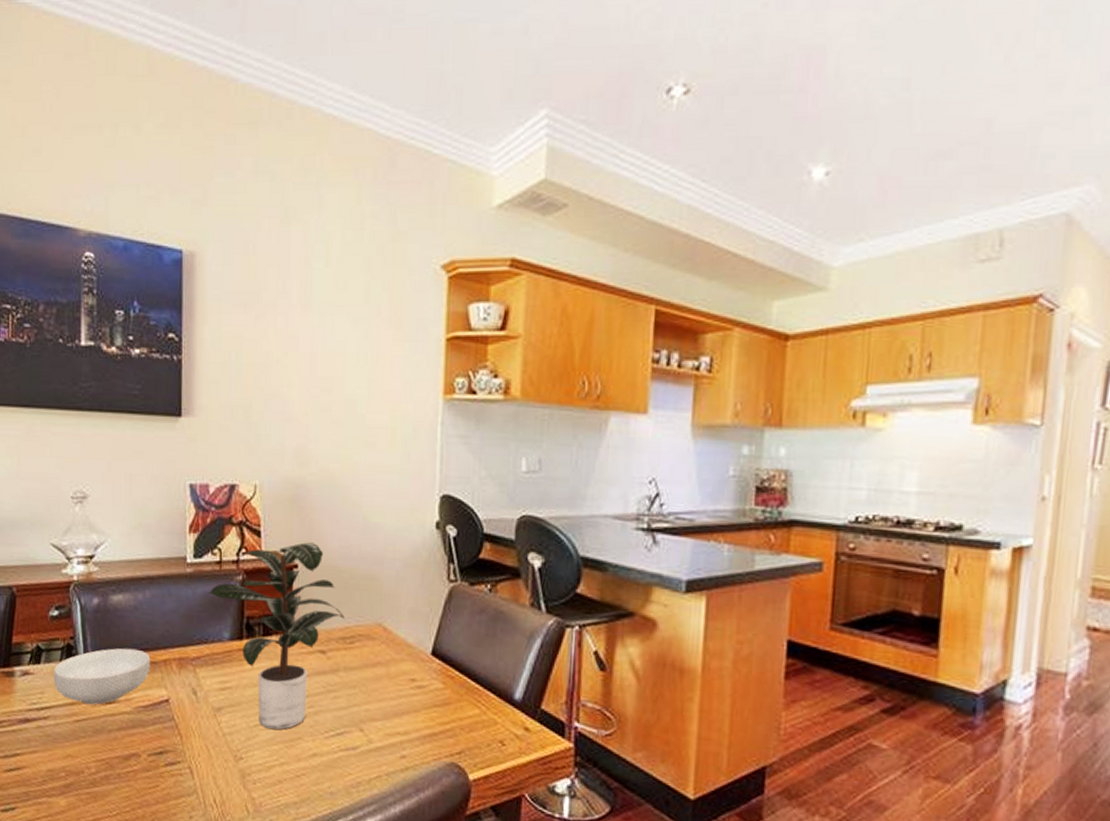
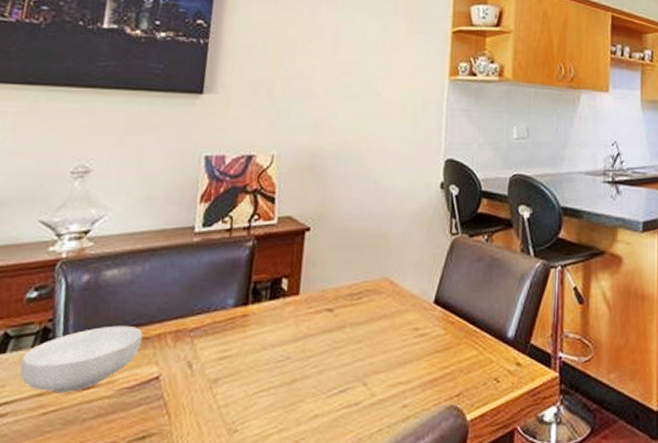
potted plant: present [207,542,345,730] -> none [214,206,353,396]

